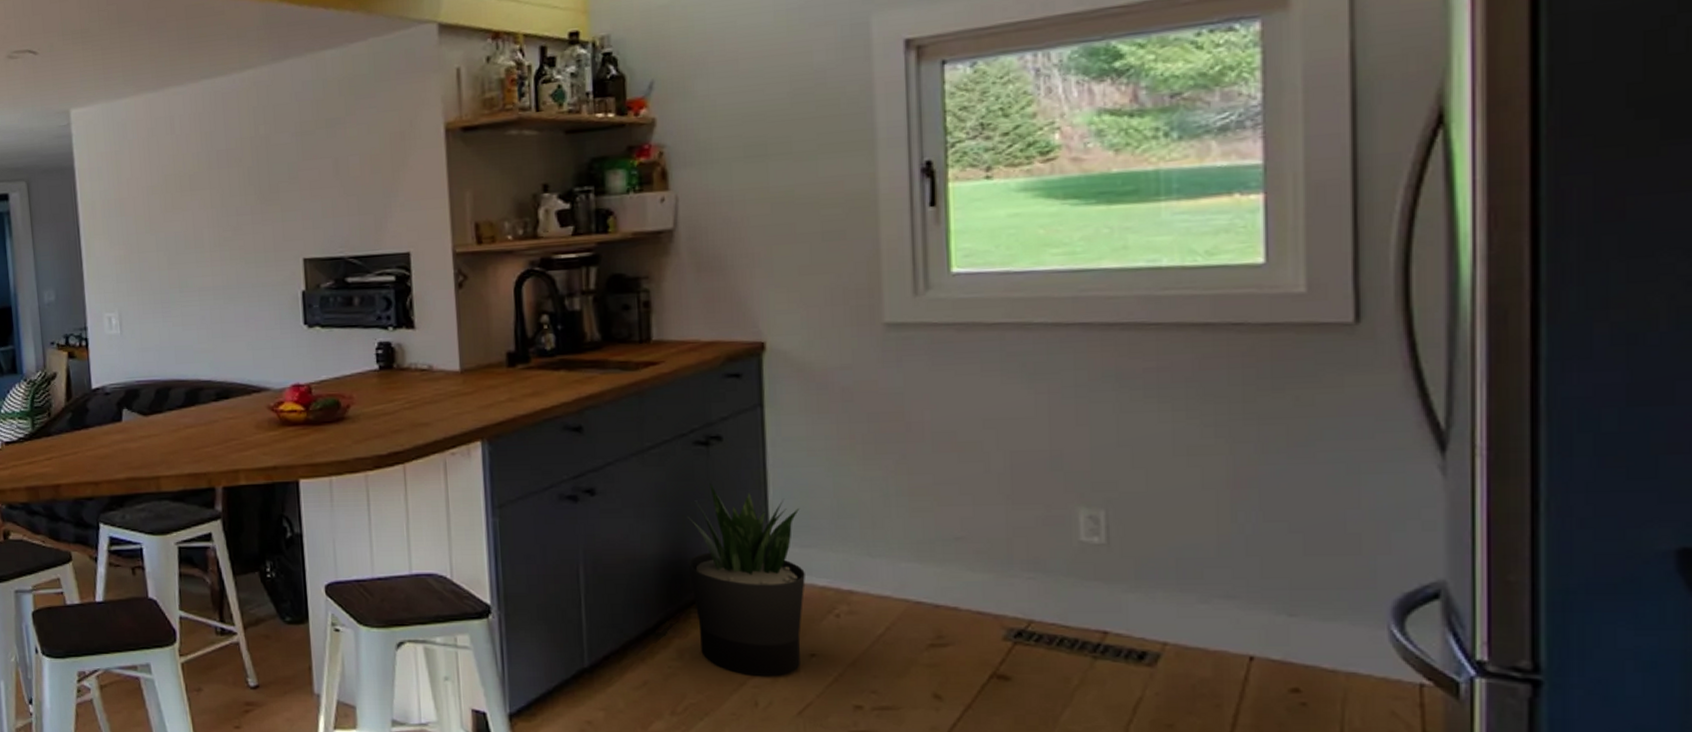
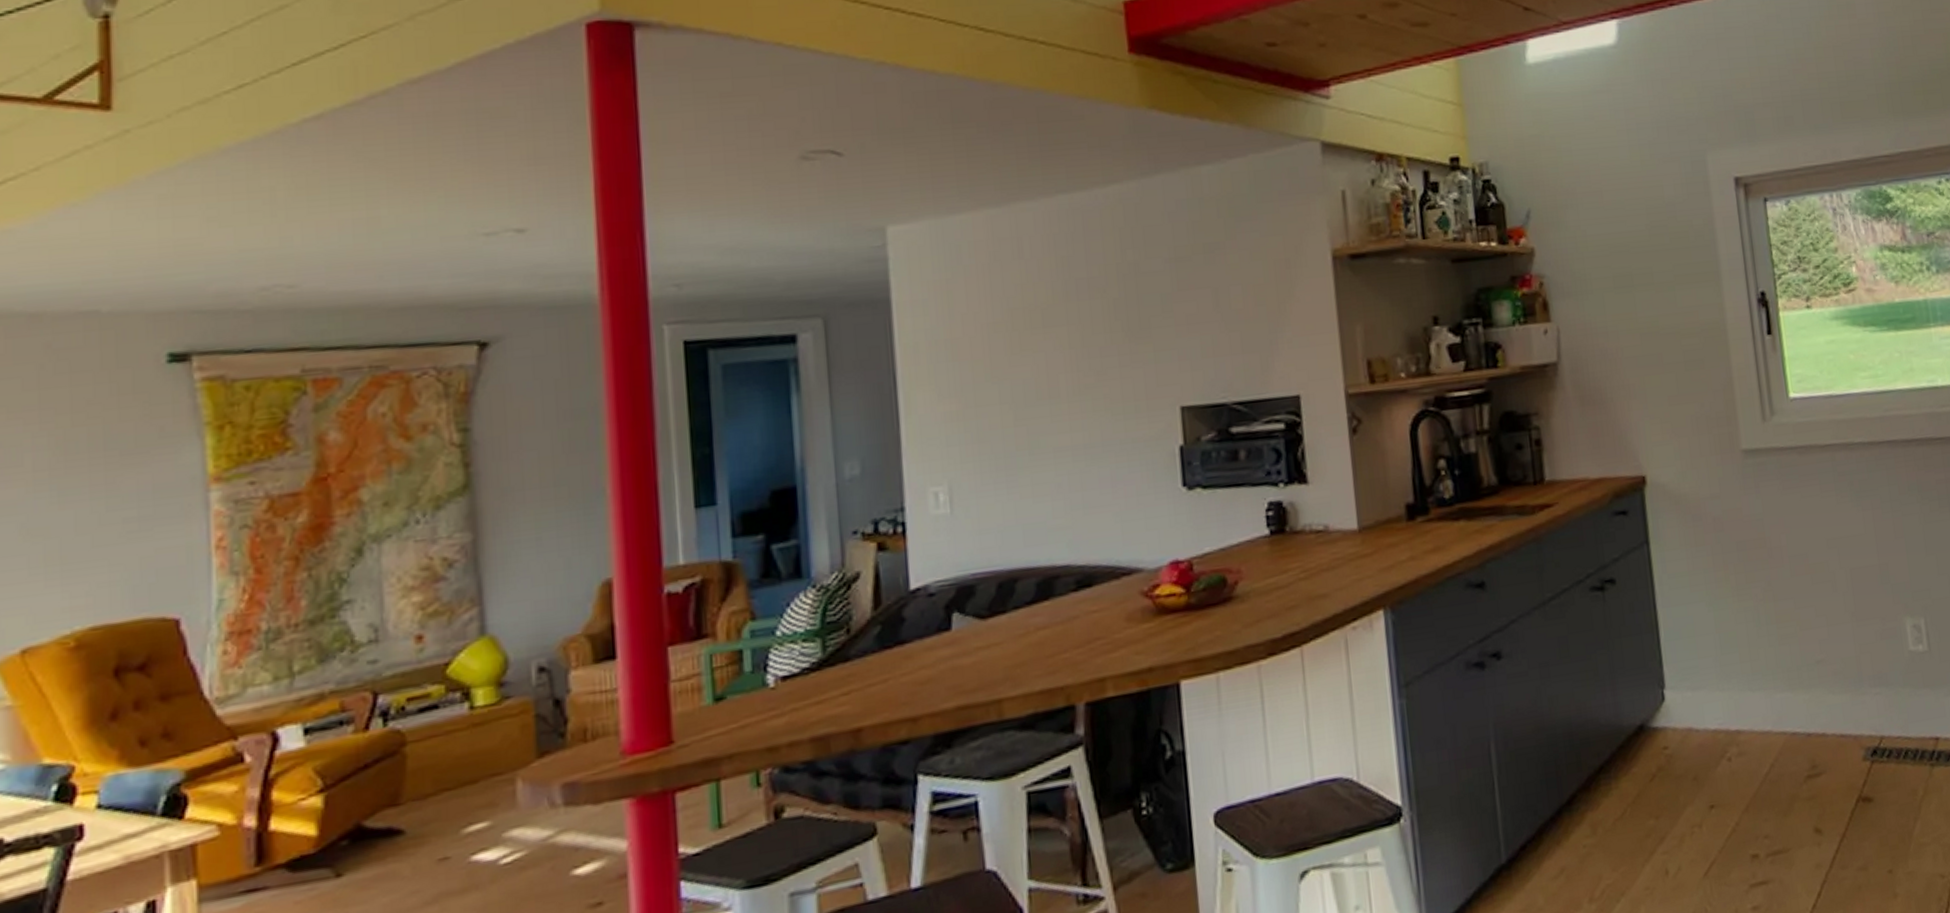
planter: present [688,483,805,676] -> none [1591,631,1702,840]

